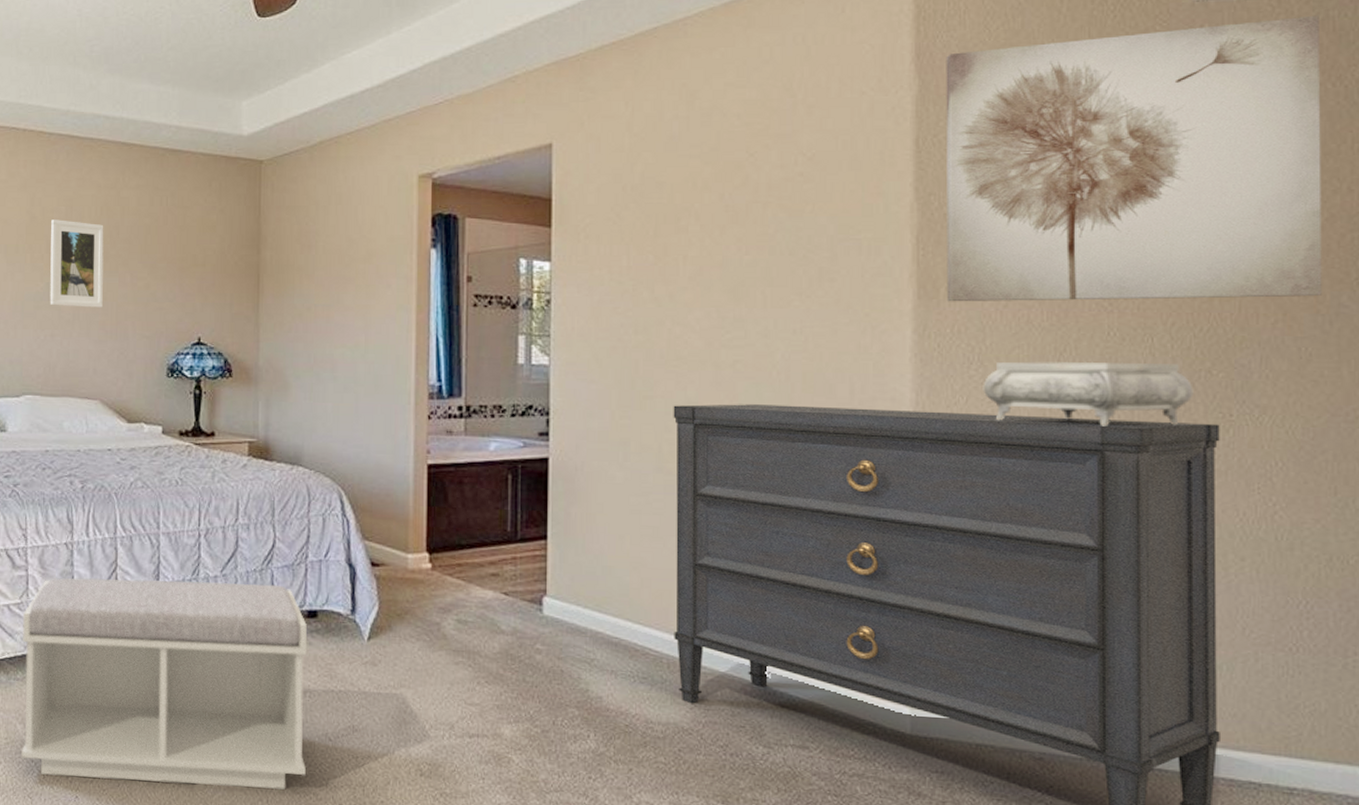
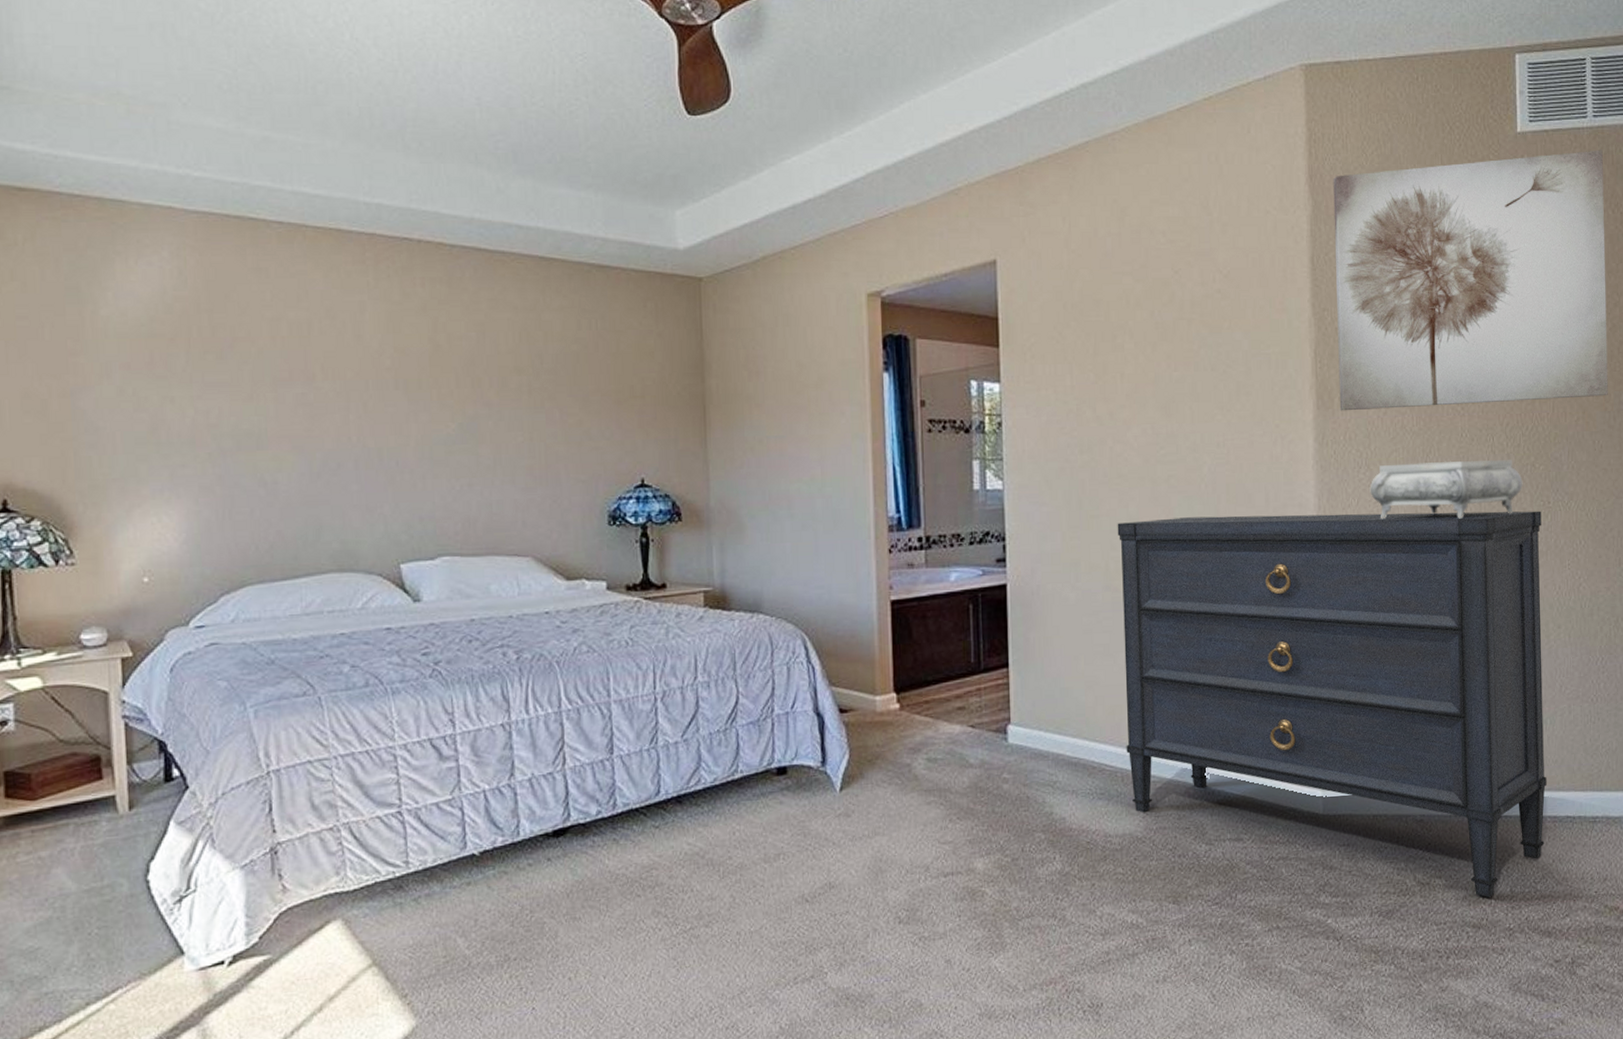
bench: present [21,577,308,790] -> none [455,744,784,991]
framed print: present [50,220,104,308] -> none [460,348,528,451]

